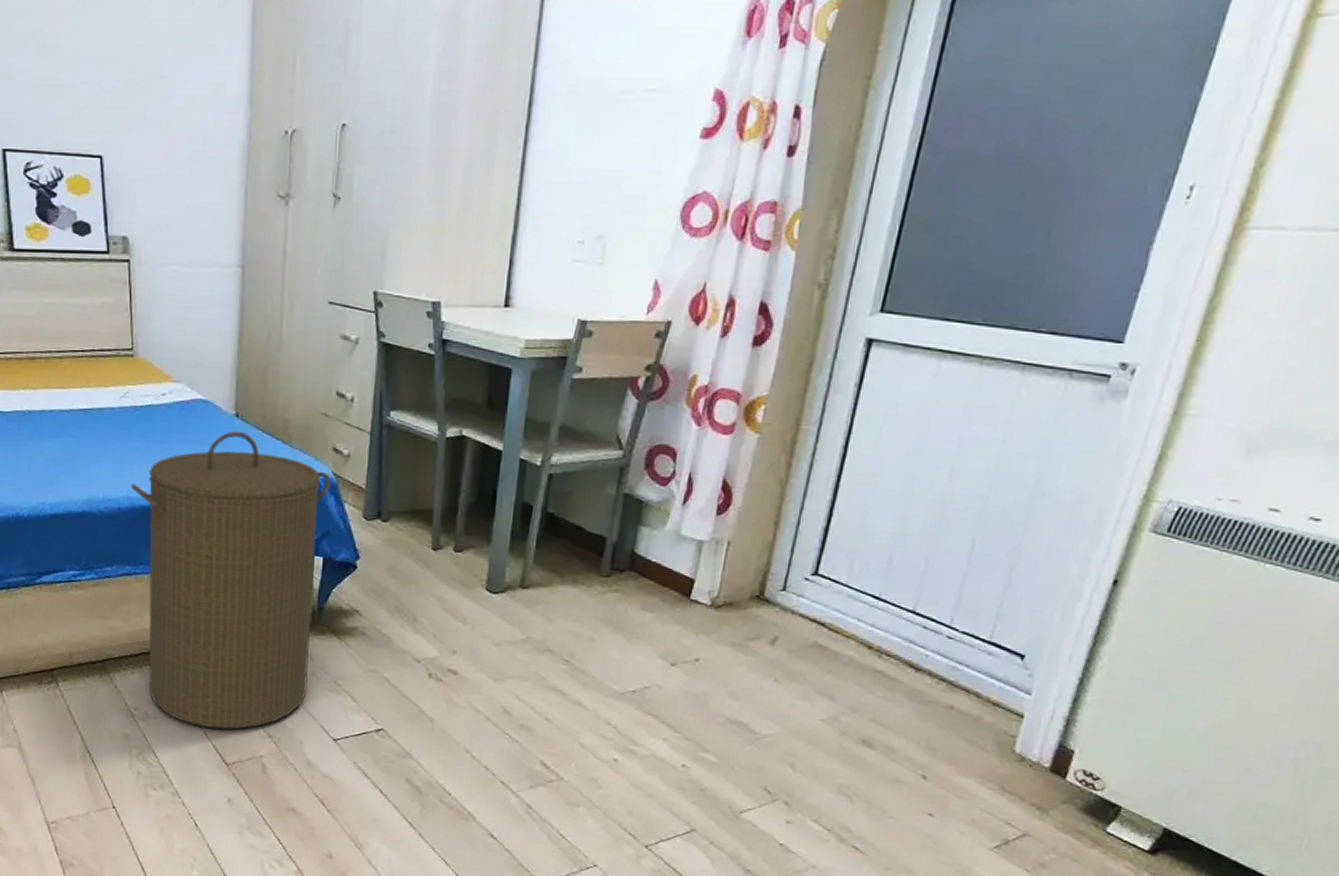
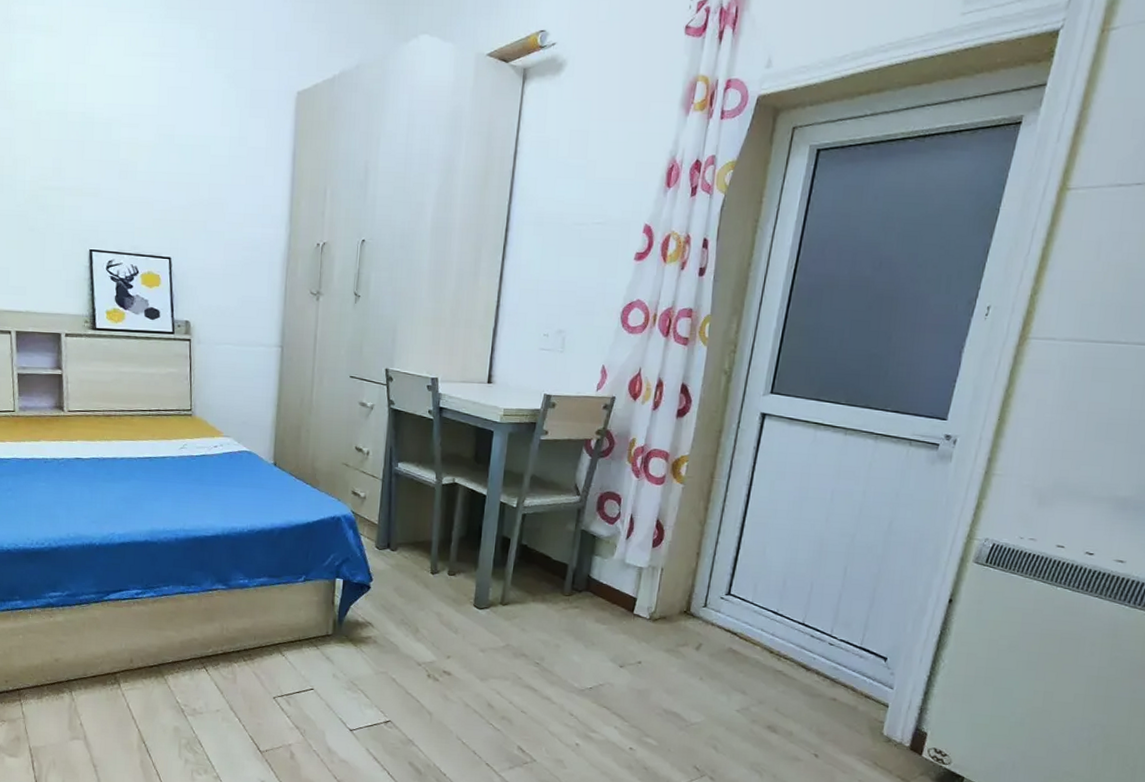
laundry hamper: present [130,430,331,730] -> none [186,476,350,722]

